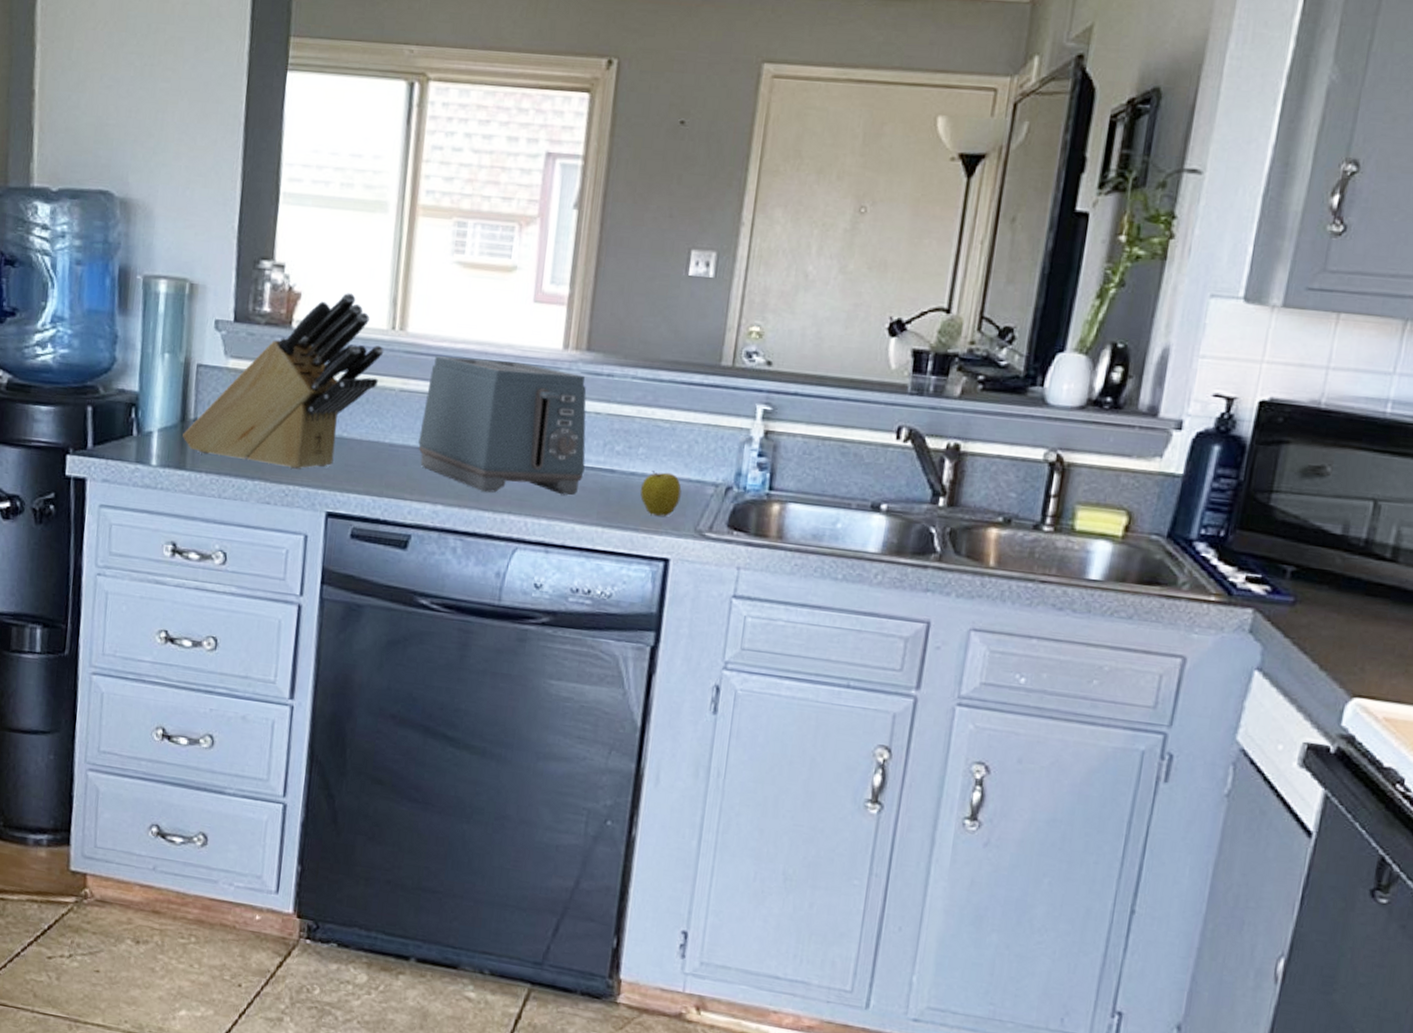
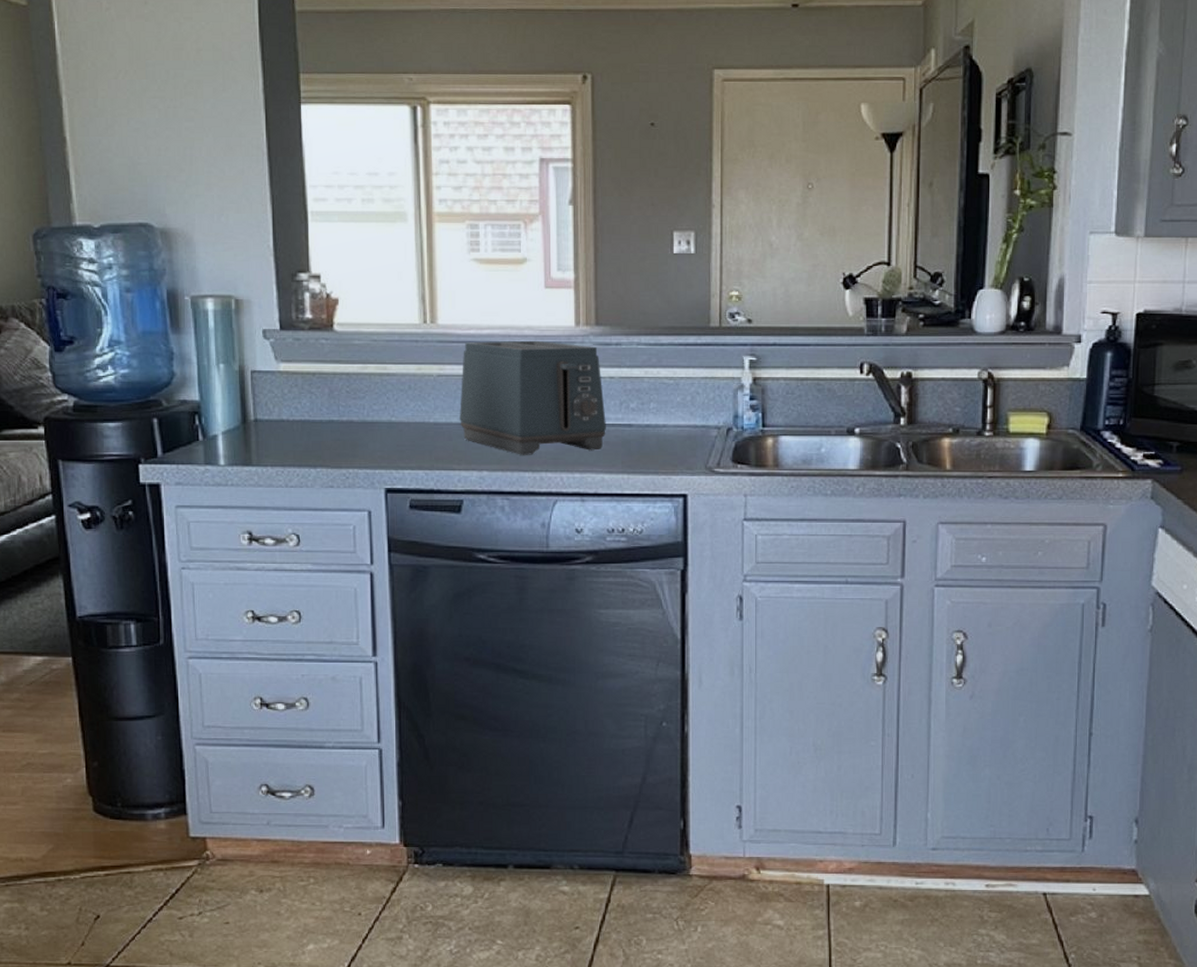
knife block: present [182,293,384,470] -> none [246,295,419,455]
apple: present [640,471,682,516] -> none [656,421,690,459]

